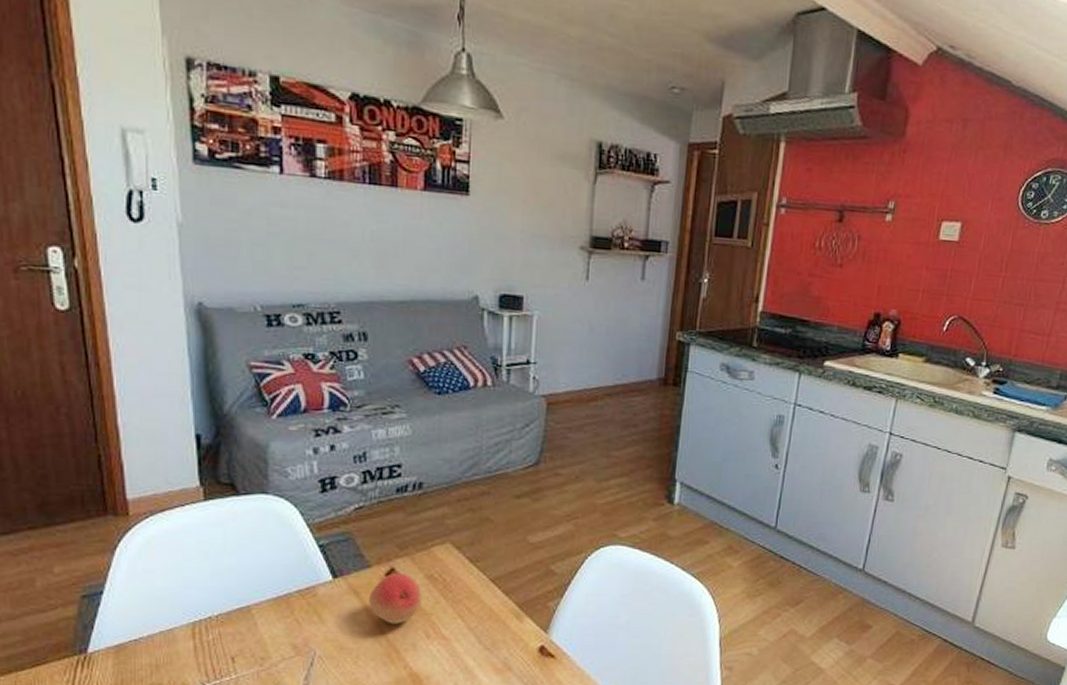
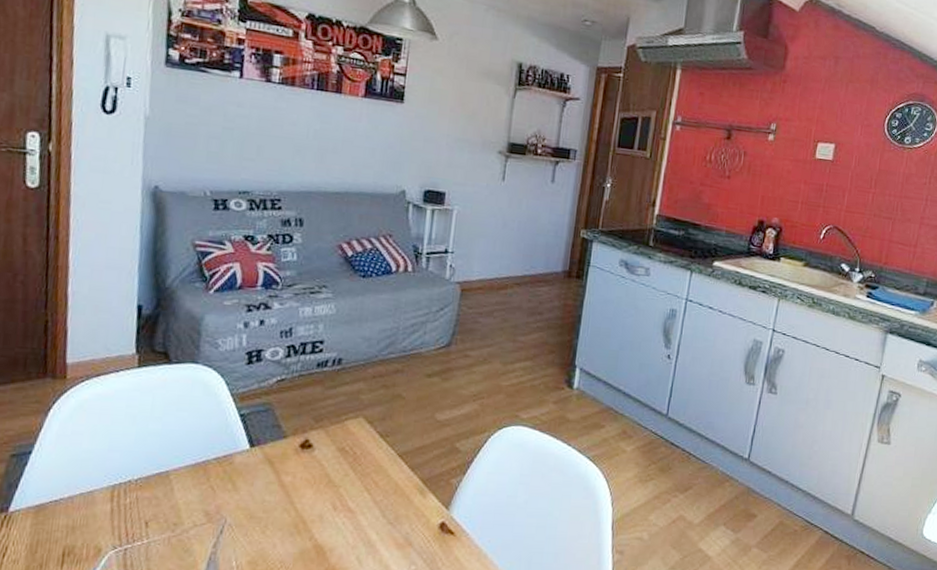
fruit: present [368,572,423,624] -> none [281,444,333,495]

